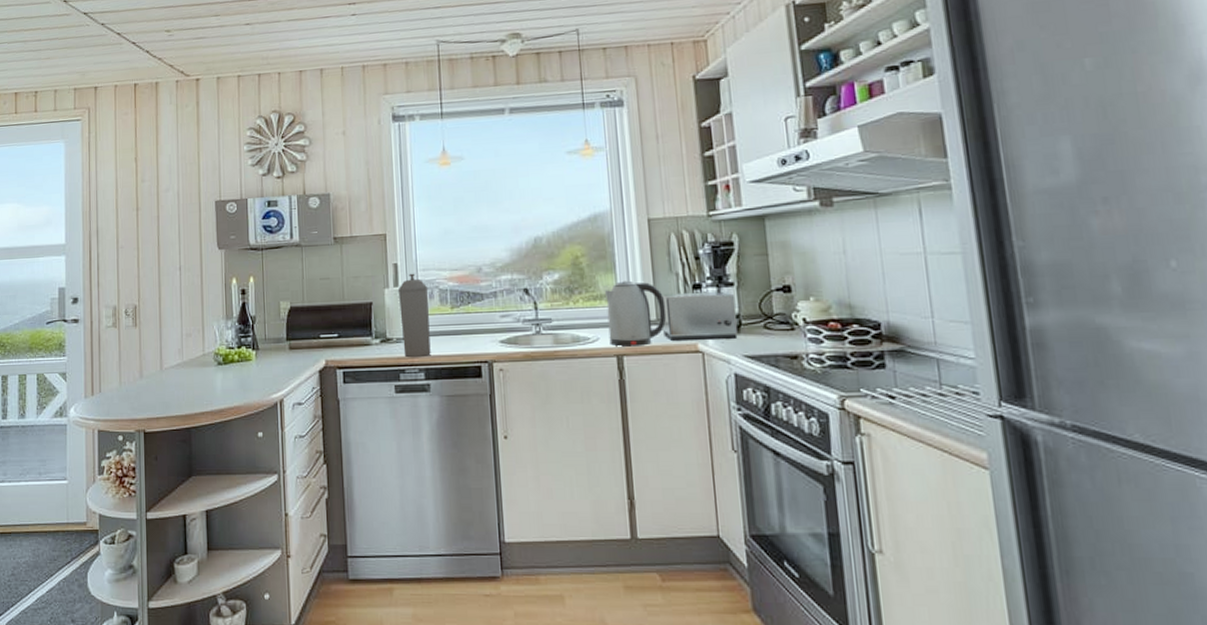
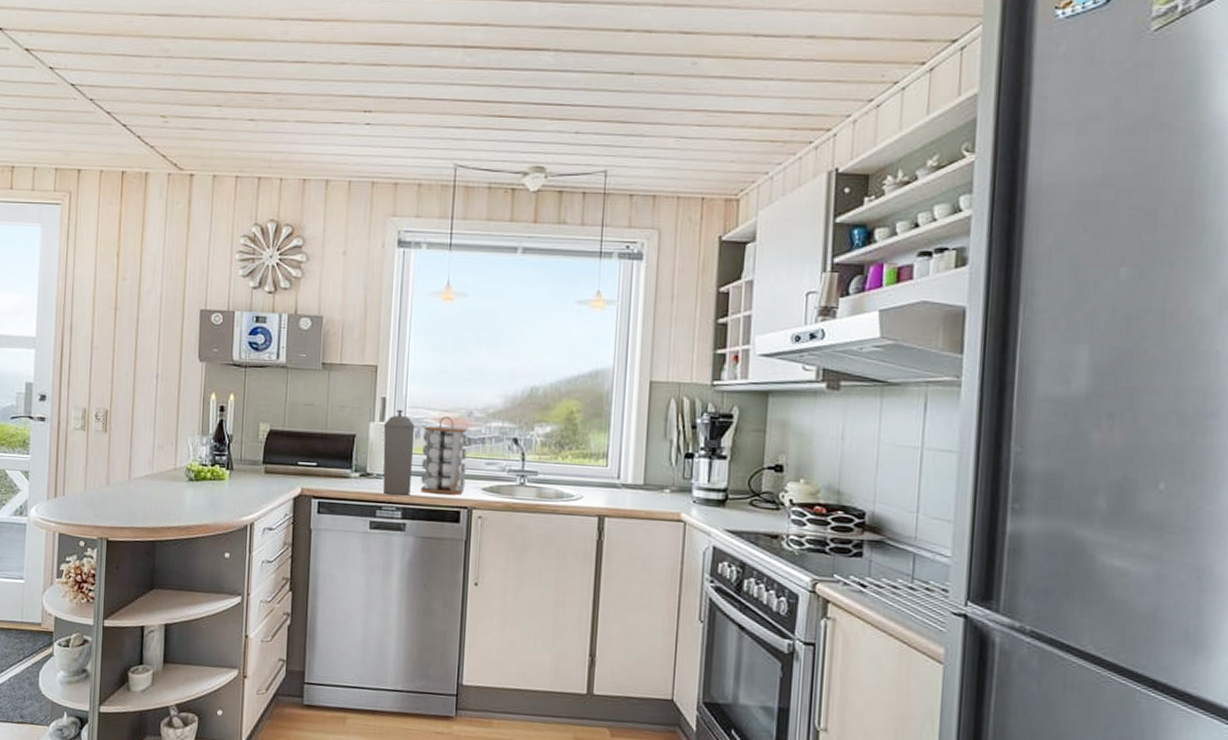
spice rack: none [437,275,483,352] -> present [420,416,468,496]
kettle: present [604,280,667,347] -> none [593,441,655,509]
toaster: present [662,291,739,342] -> none [647,459,725,513]

